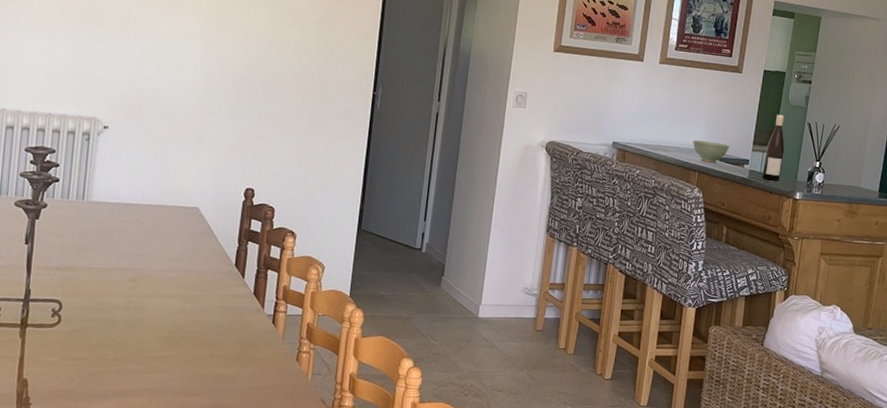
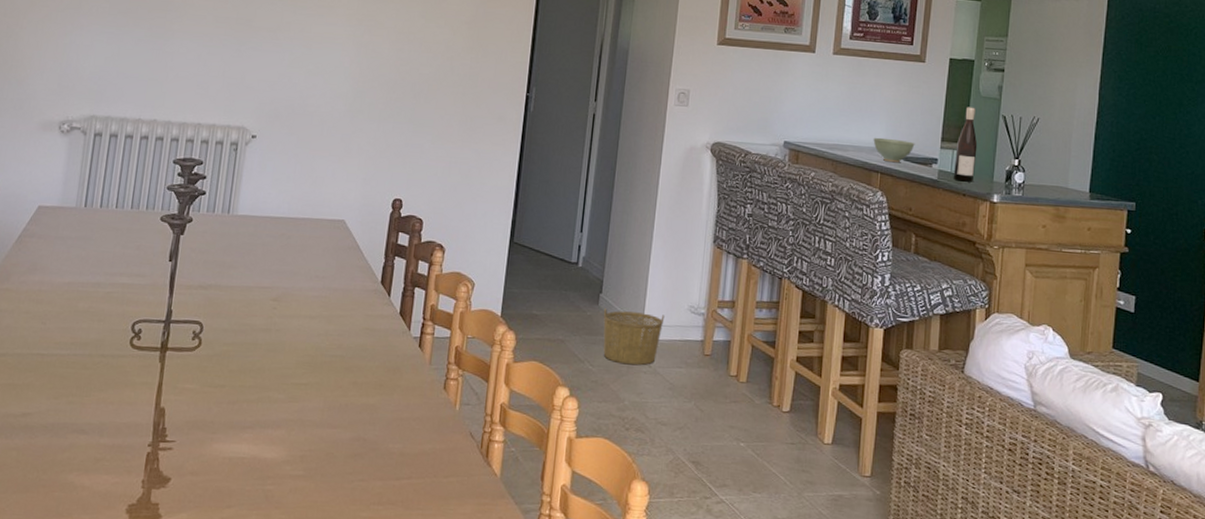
basket: none [445,289,501,340] -> present [603,308,665,366]

